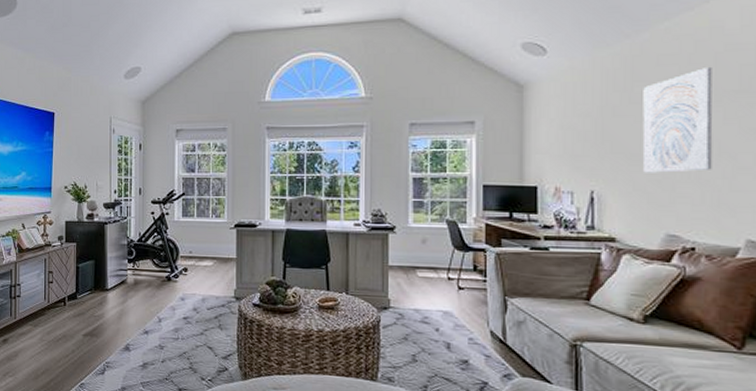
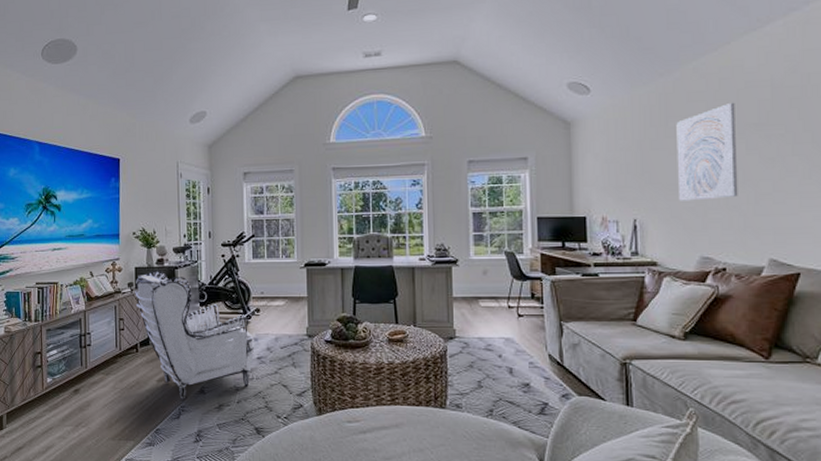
armchair: none [65,225,181,357] -> present [135,271,255,400]

